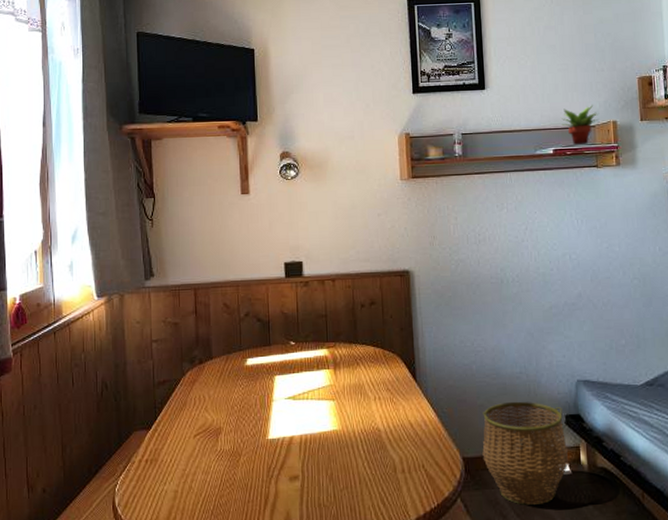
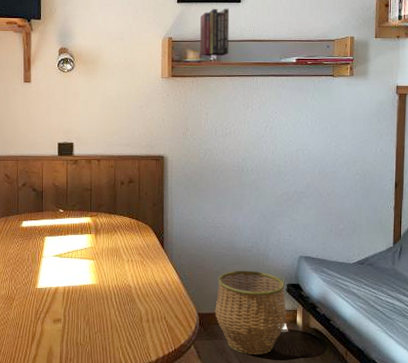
books: none [440,96,476,153] -> present [200,8,230,56]
succulent plant: present [560,105,599,146] -> none [305,21,338,57]

